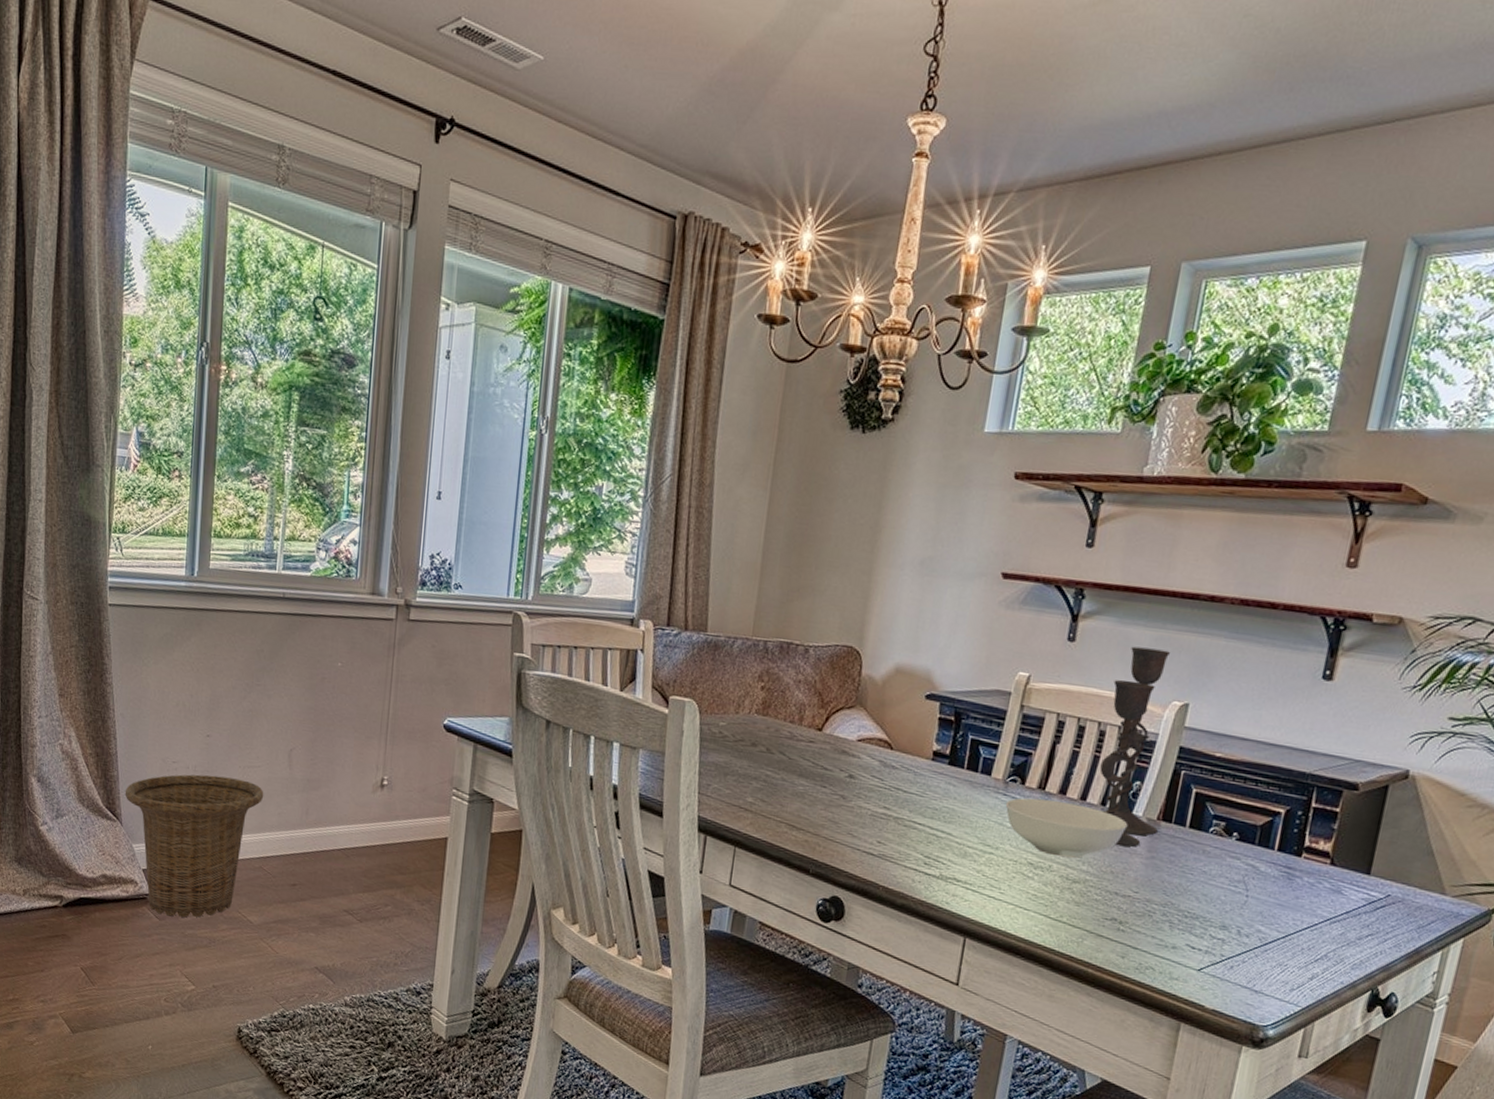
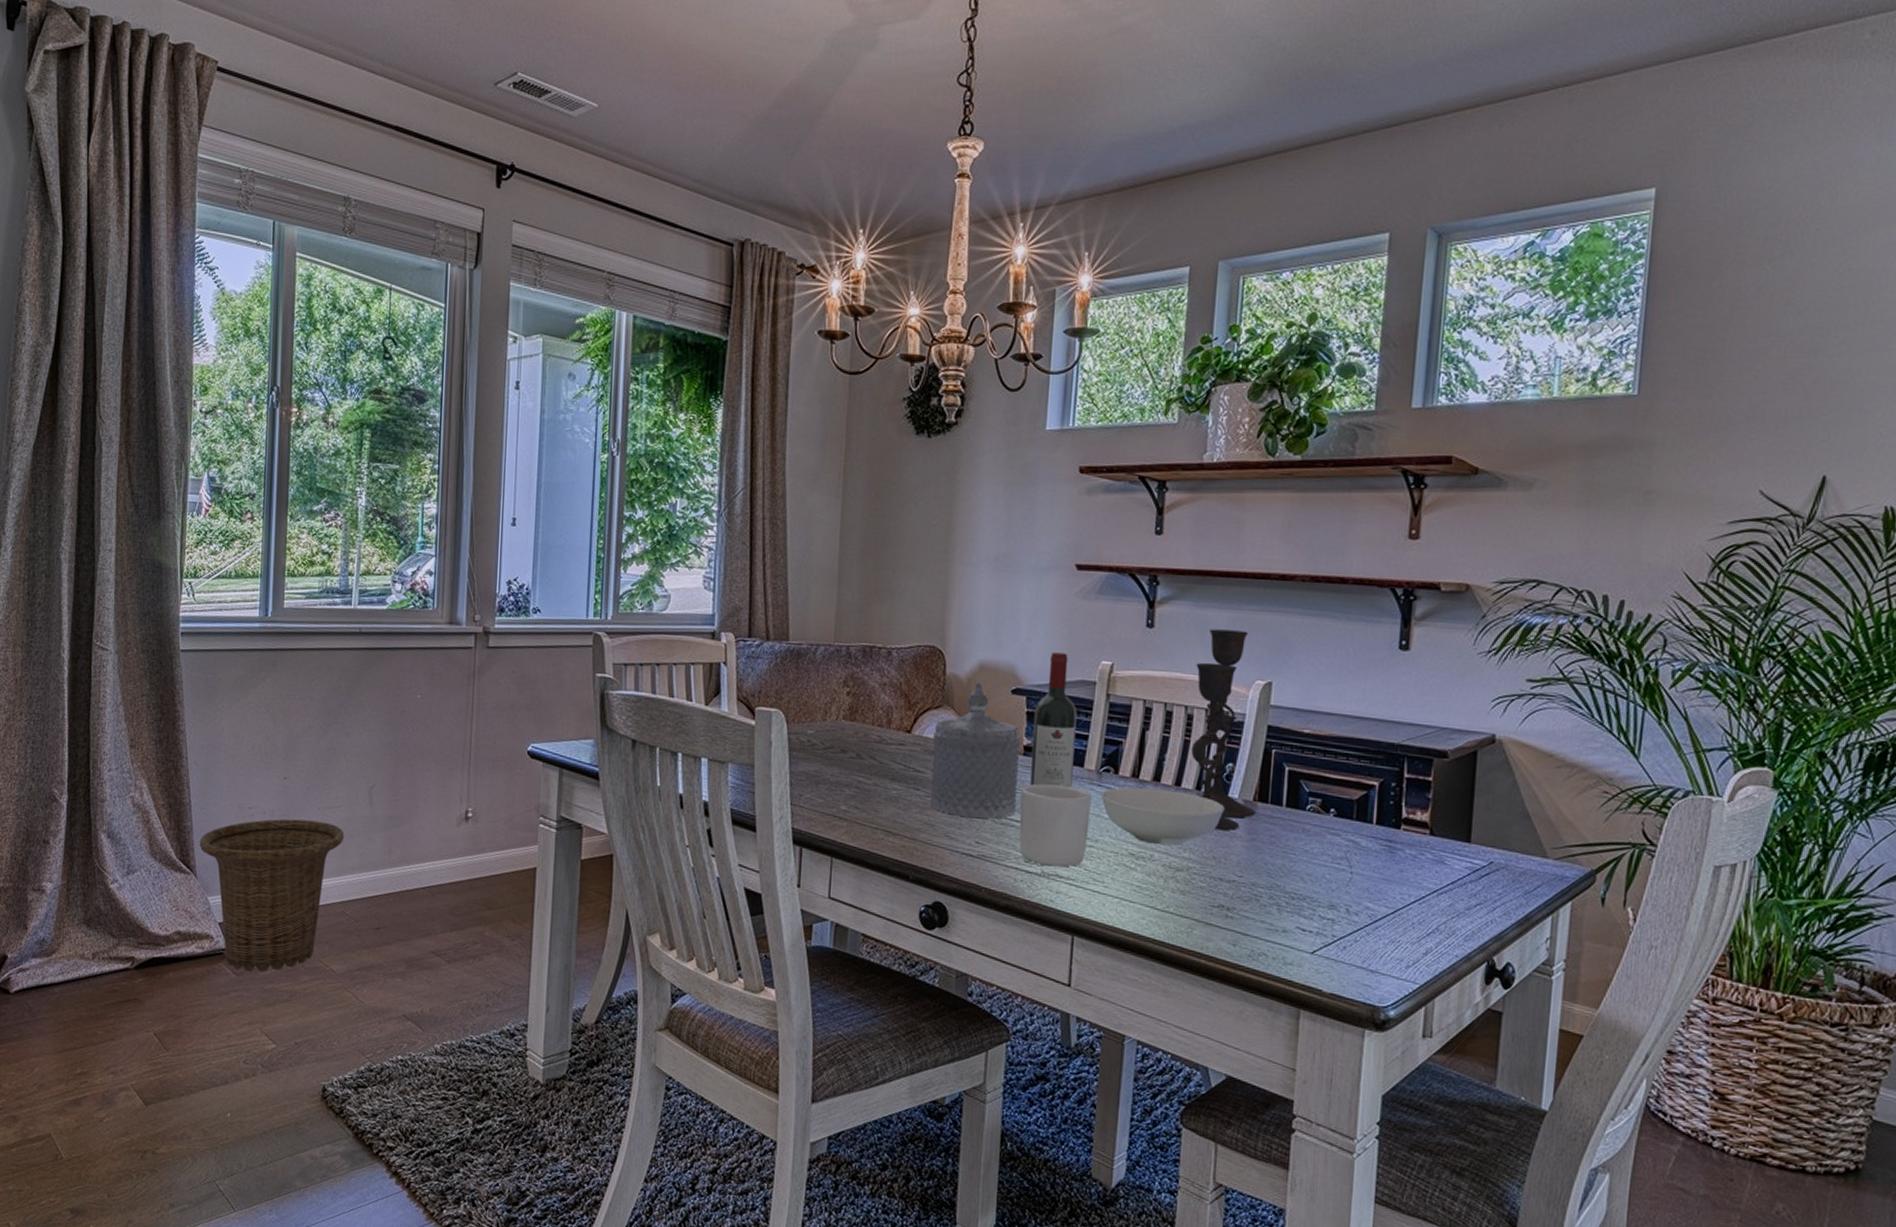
decorative jar: none [835,685,930,820] -> present [929,682,1021,819]
mug: none [920,788,996,872] -> present [1019,783,1091,867]
wine bottle: none [935,660,990,795] -> present [1029,652,1077,787]

